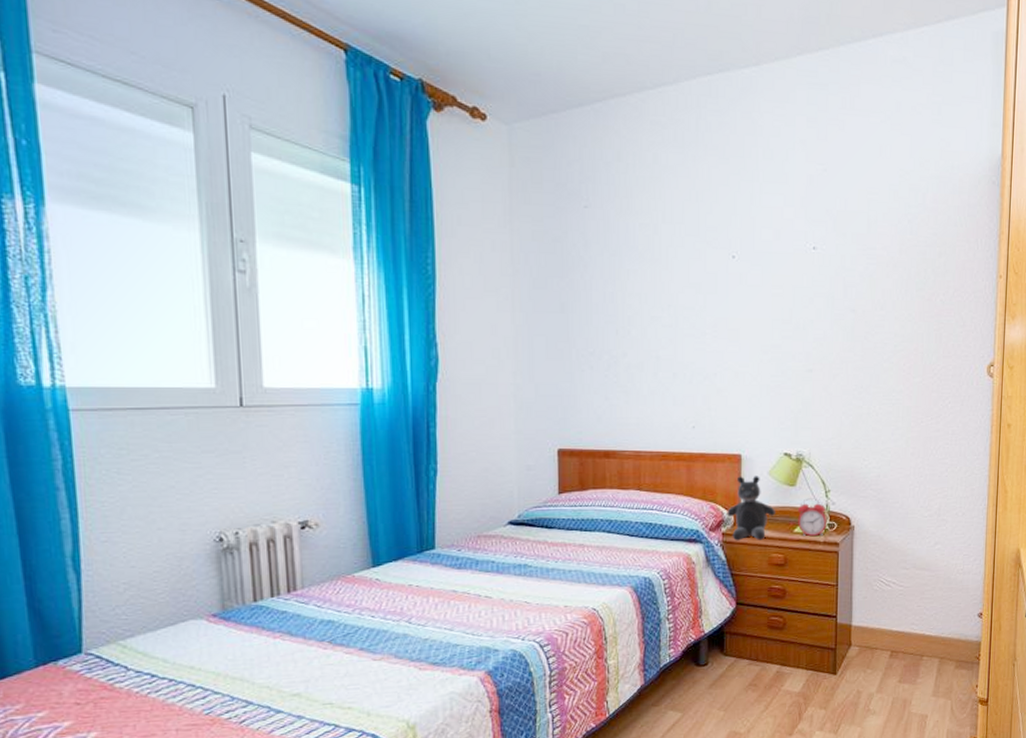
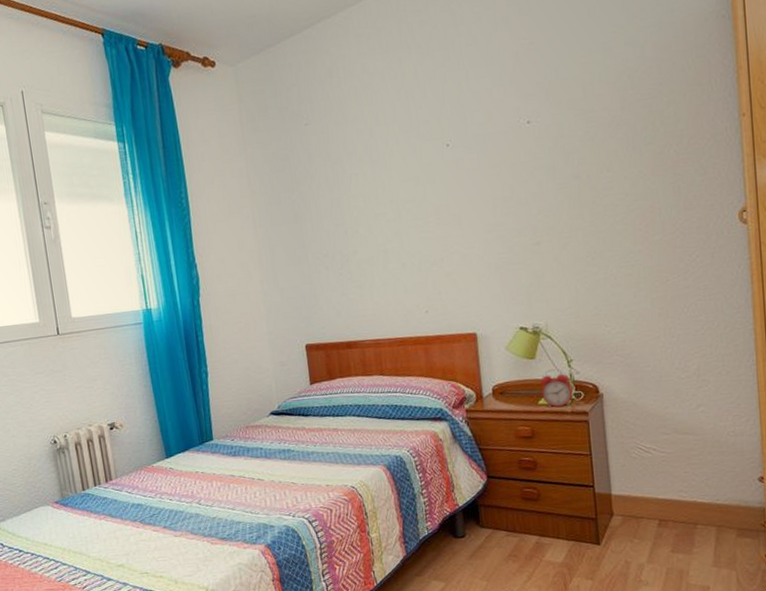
teddy bear: present [727,476,775,541] -> none [468,352,517,417]

